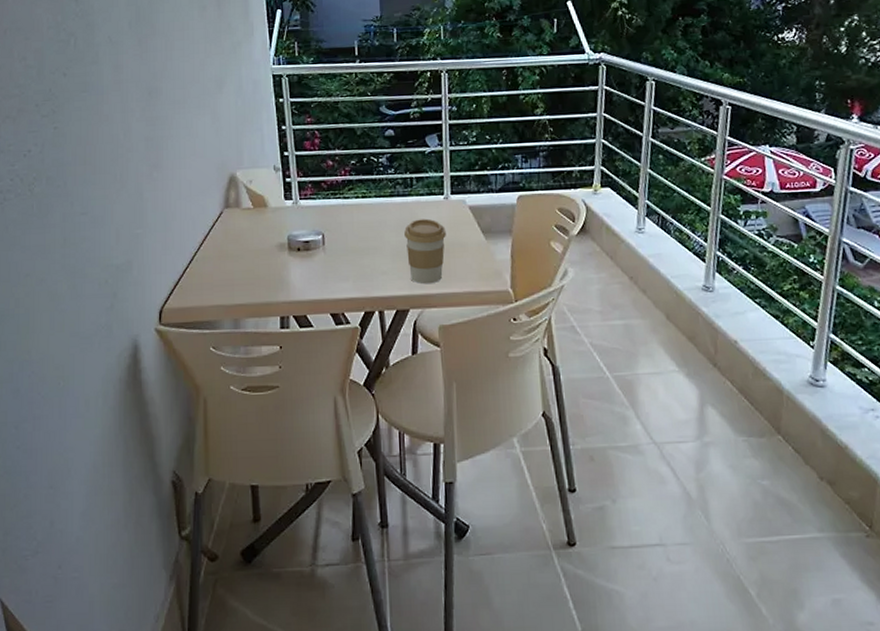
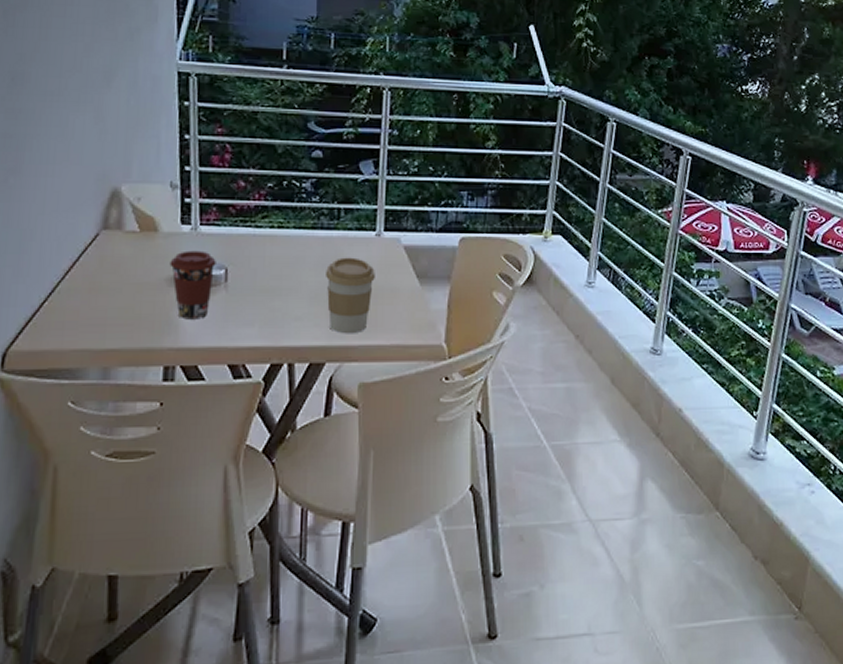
coffee cup: none [278,220,315,278] -> present [169,250,216,320]

